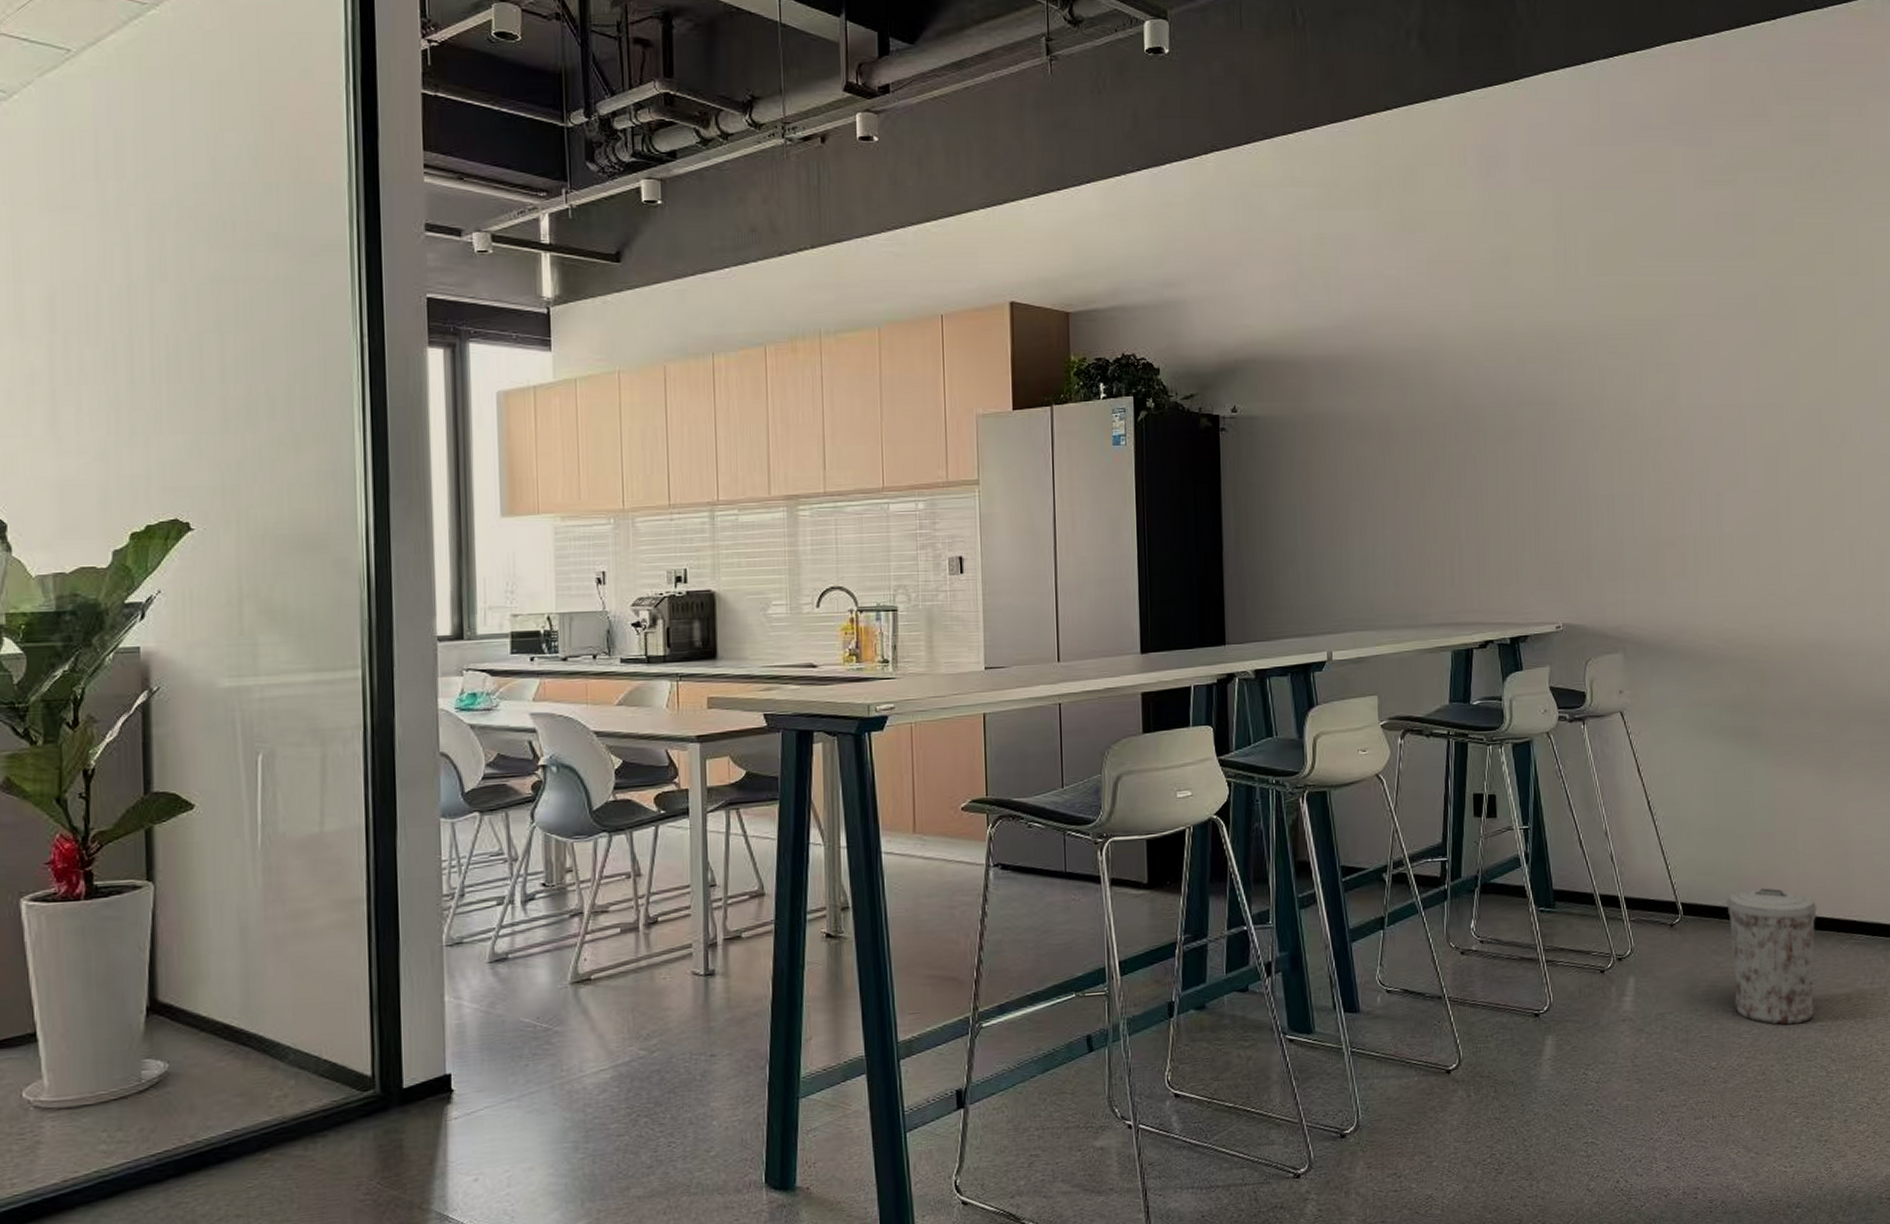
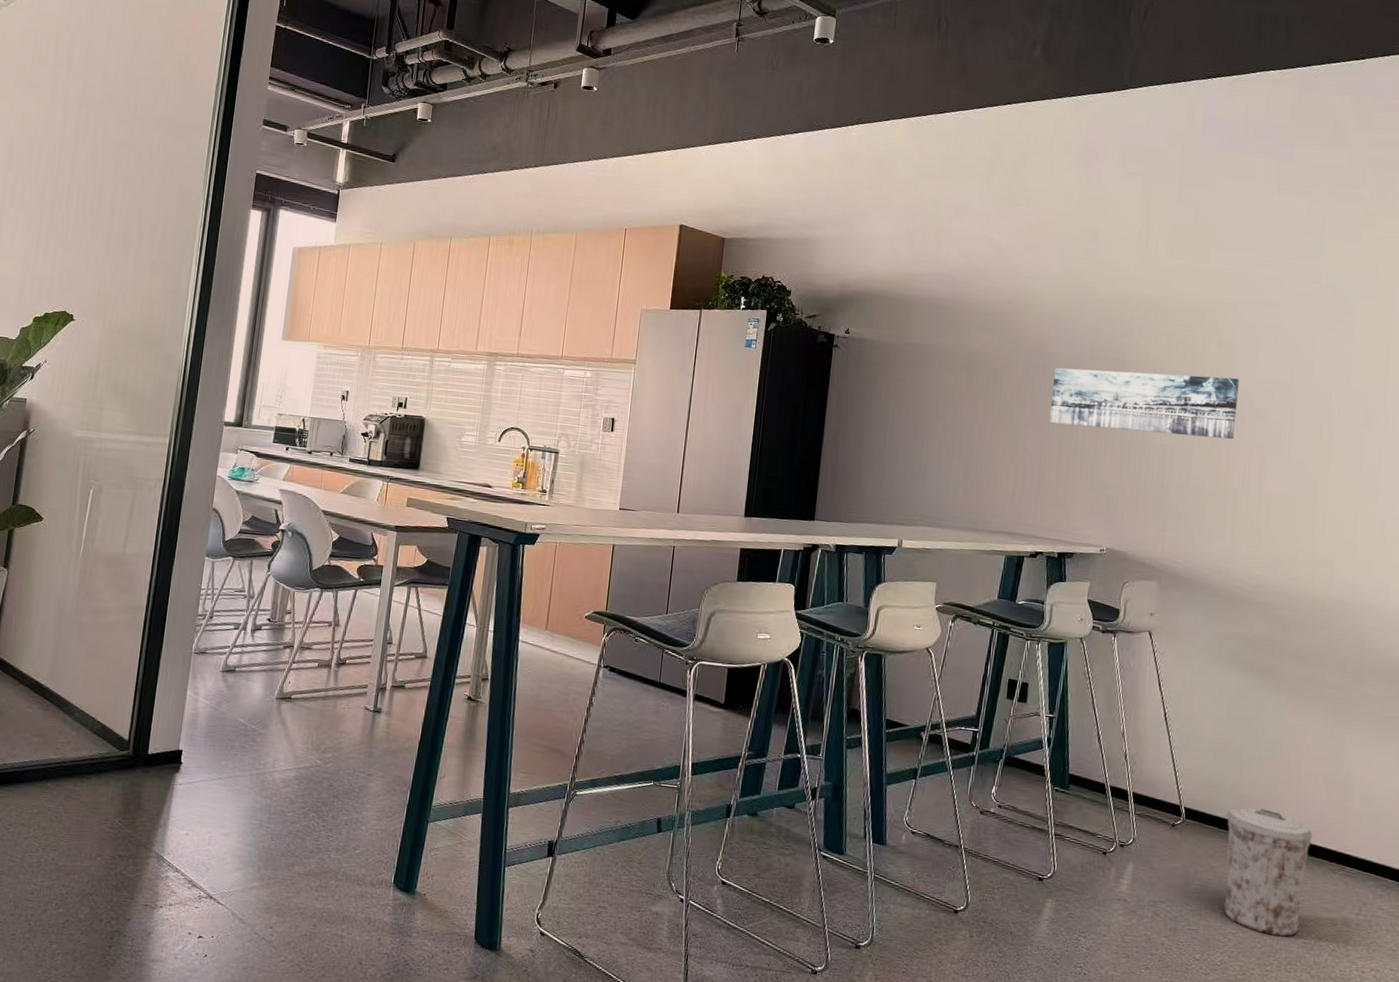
wall art: none [1480,407,1686,488] -> present [1049,367,1239,440]

